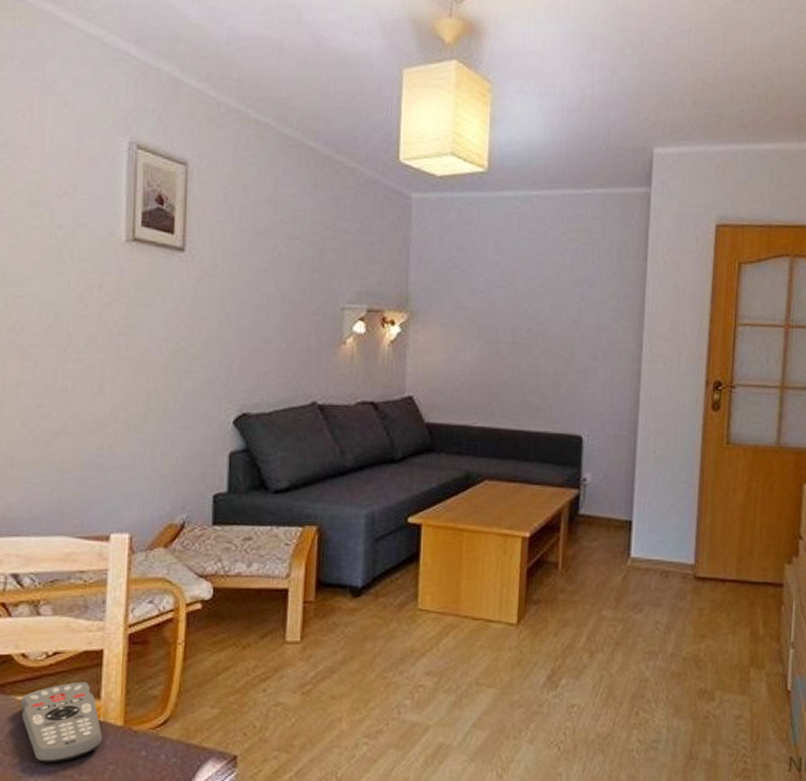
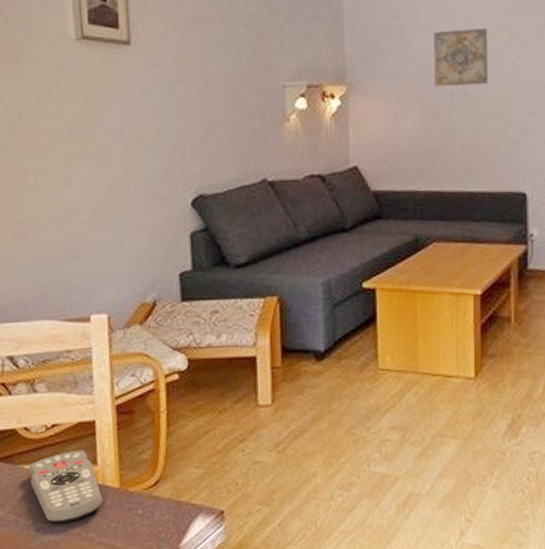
wall art: none [498,267,555,324] -> present [433,28,489,87]

